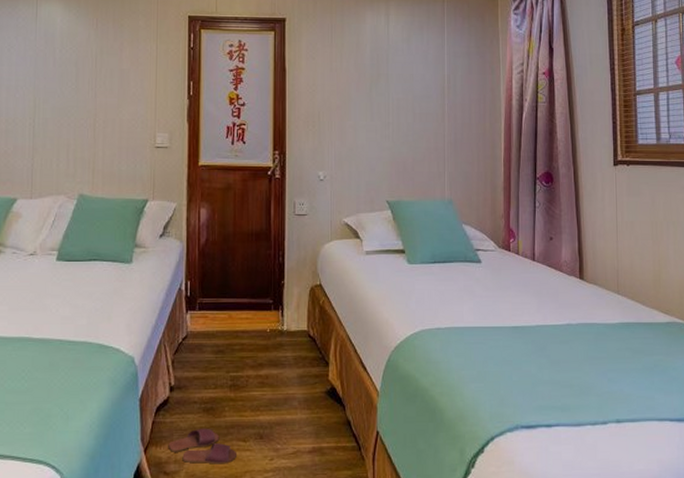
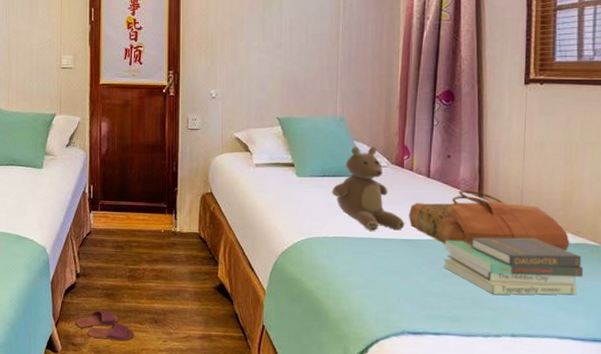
teddy bear: none [443,229,514,319] -> present [332,146,405,231]
handbag: none [516,272,662,331] -> present [408,190,570,251]
books: none [551,319,675,380] -> present [443,237,584,295]

